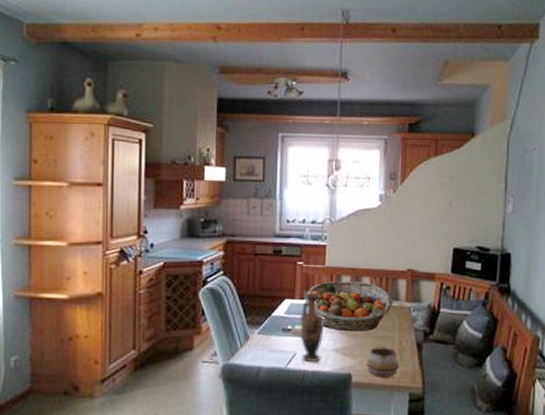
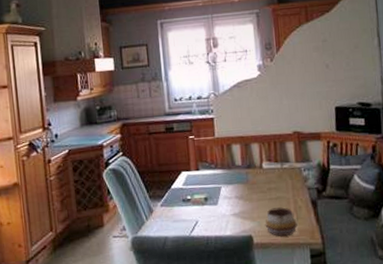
vase: present [300,293,325,363] -> none [198,163,222,229]
fruit basket: present [306,281,392,332] -> none [201,148,283,197]

